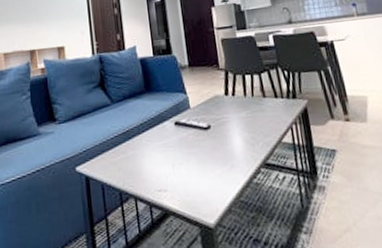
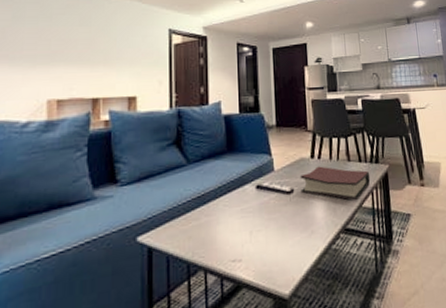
hardback book: none [215,102,289,137] -> present [300,166,371,201]

